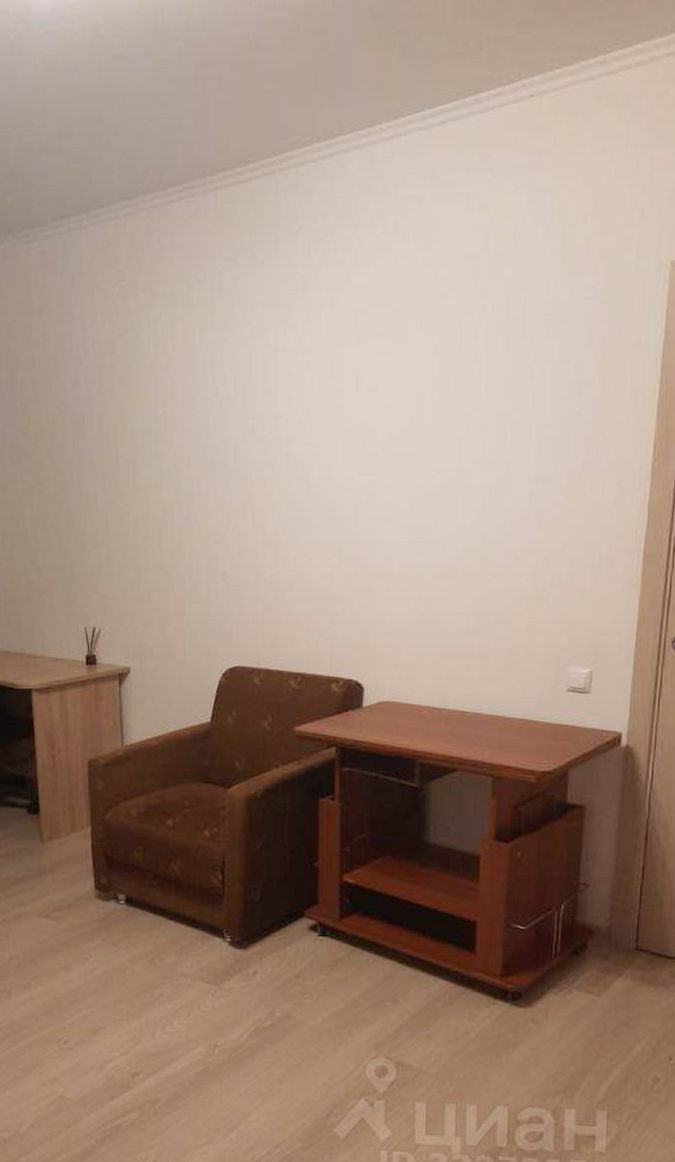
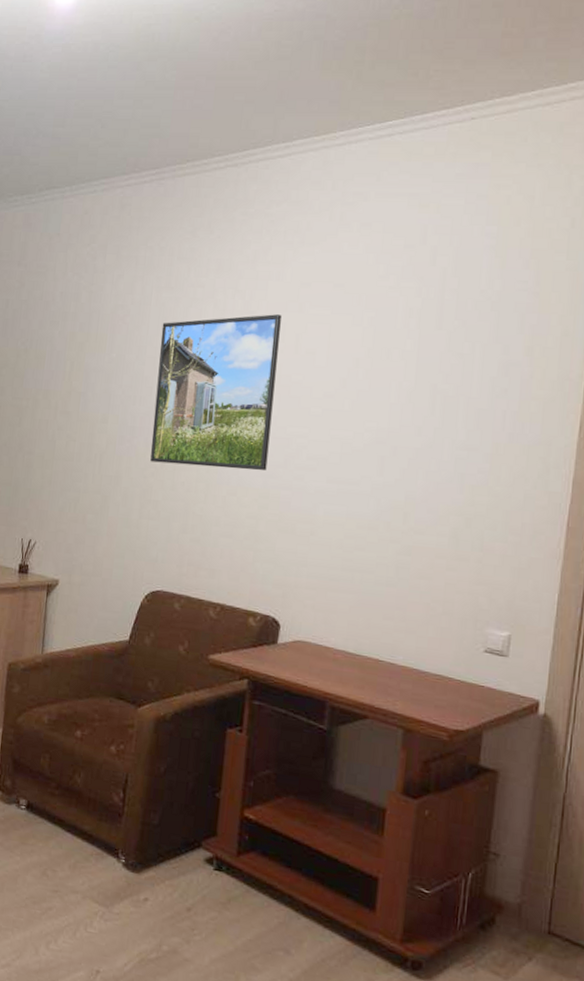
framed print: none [210,349,339,529] -> present [150,314,281,471]

